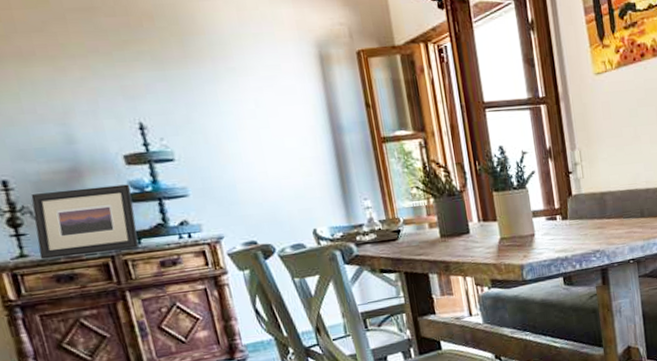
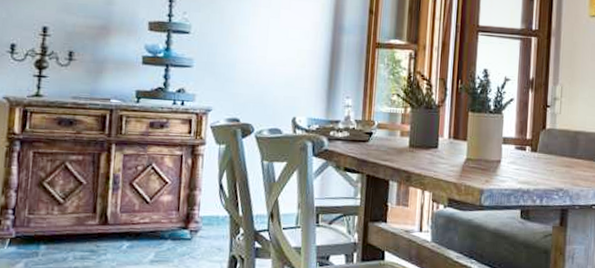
picture frame: present [30,184,140,260] -> none [51,43,146,106]

